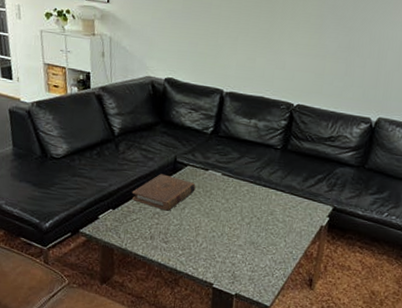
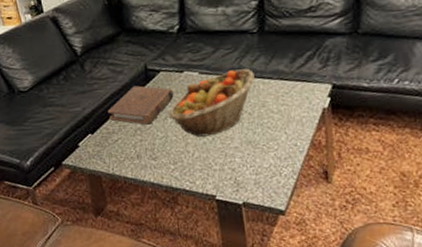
fruit basket: none [186,177,270,232] -> present [168,68,255,137]

